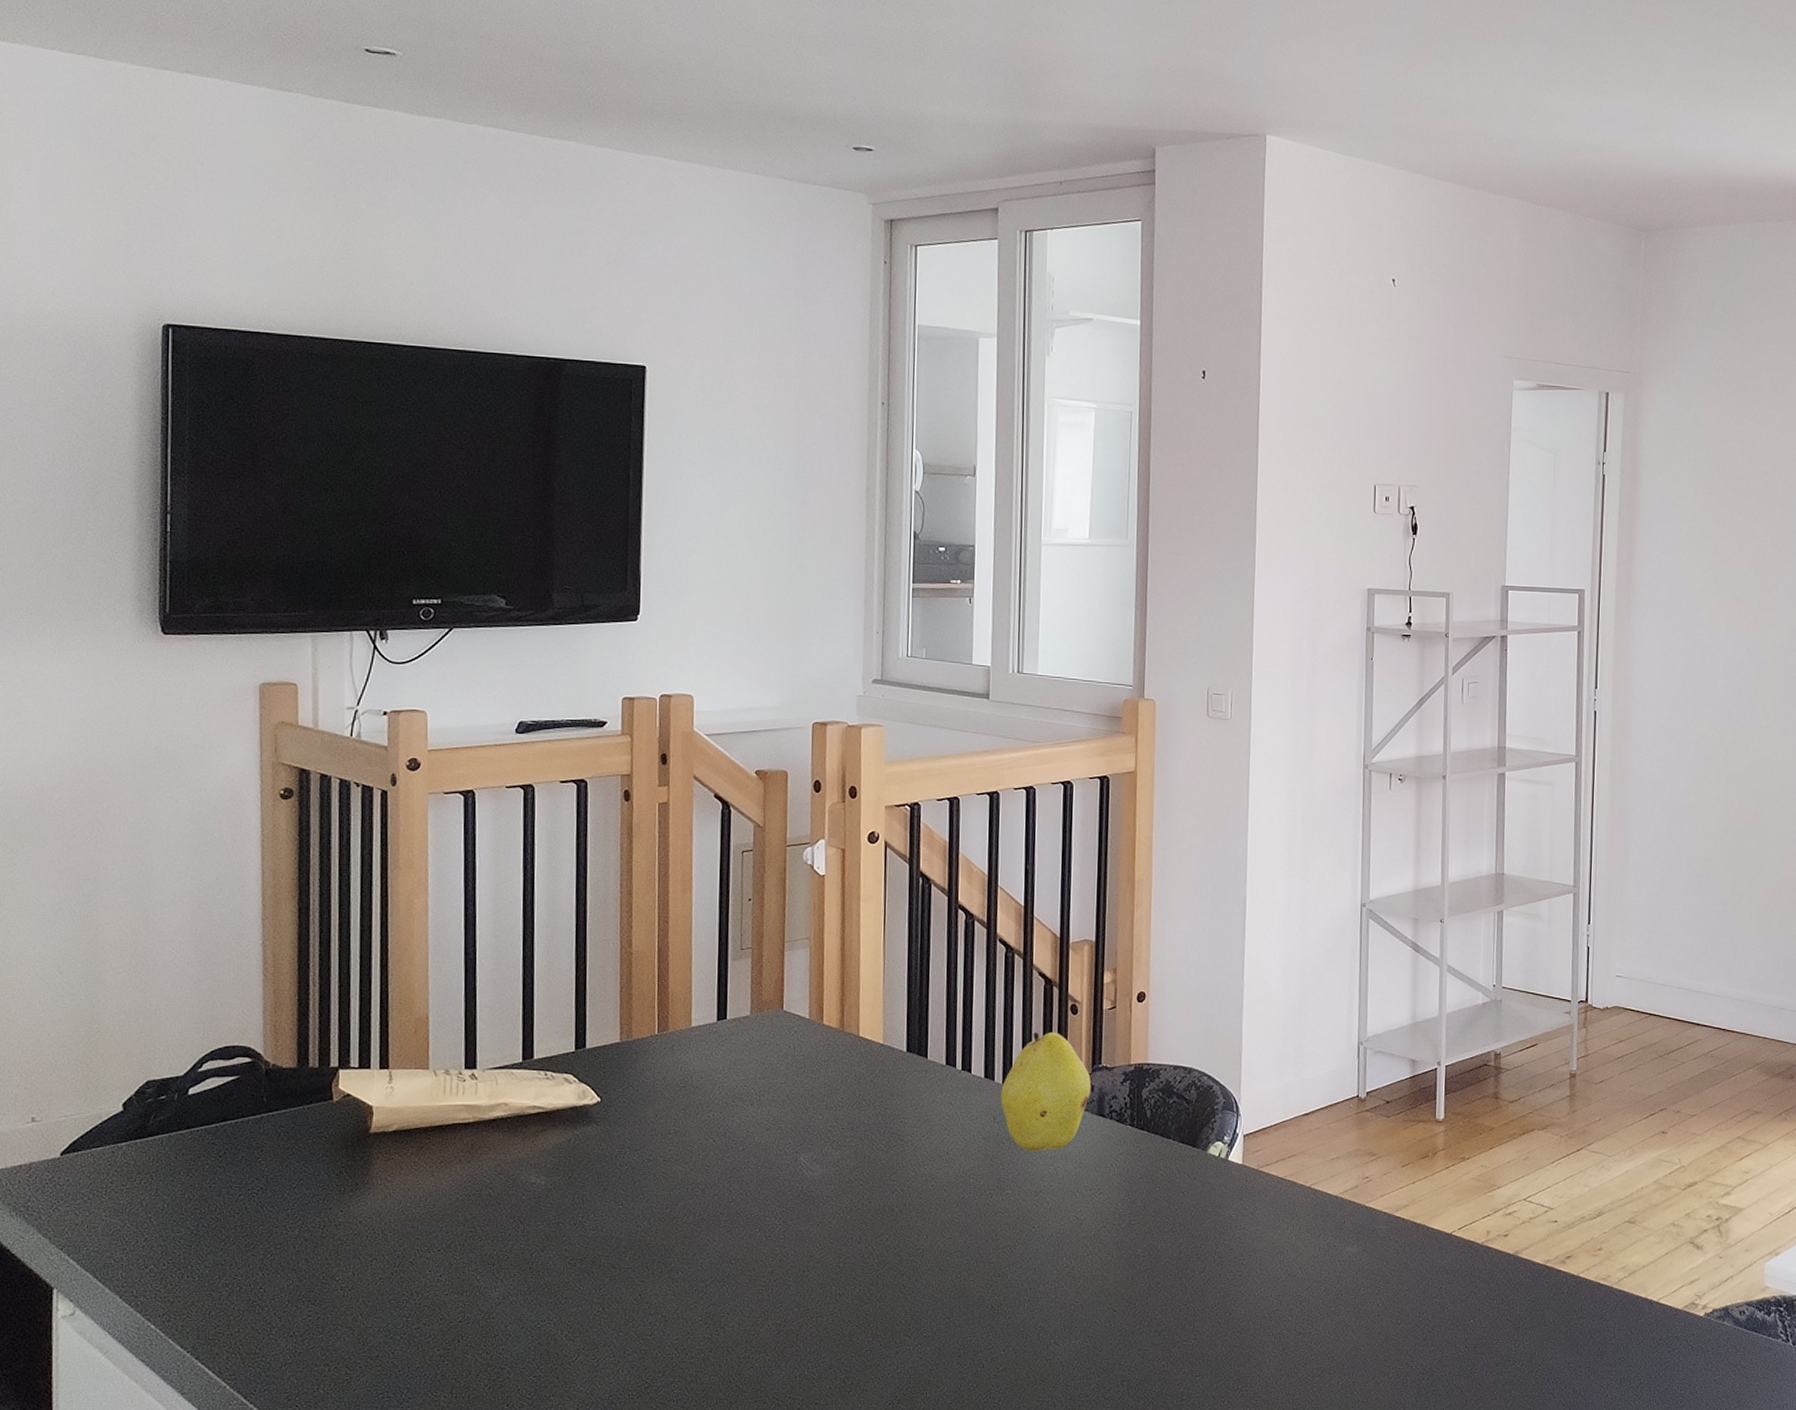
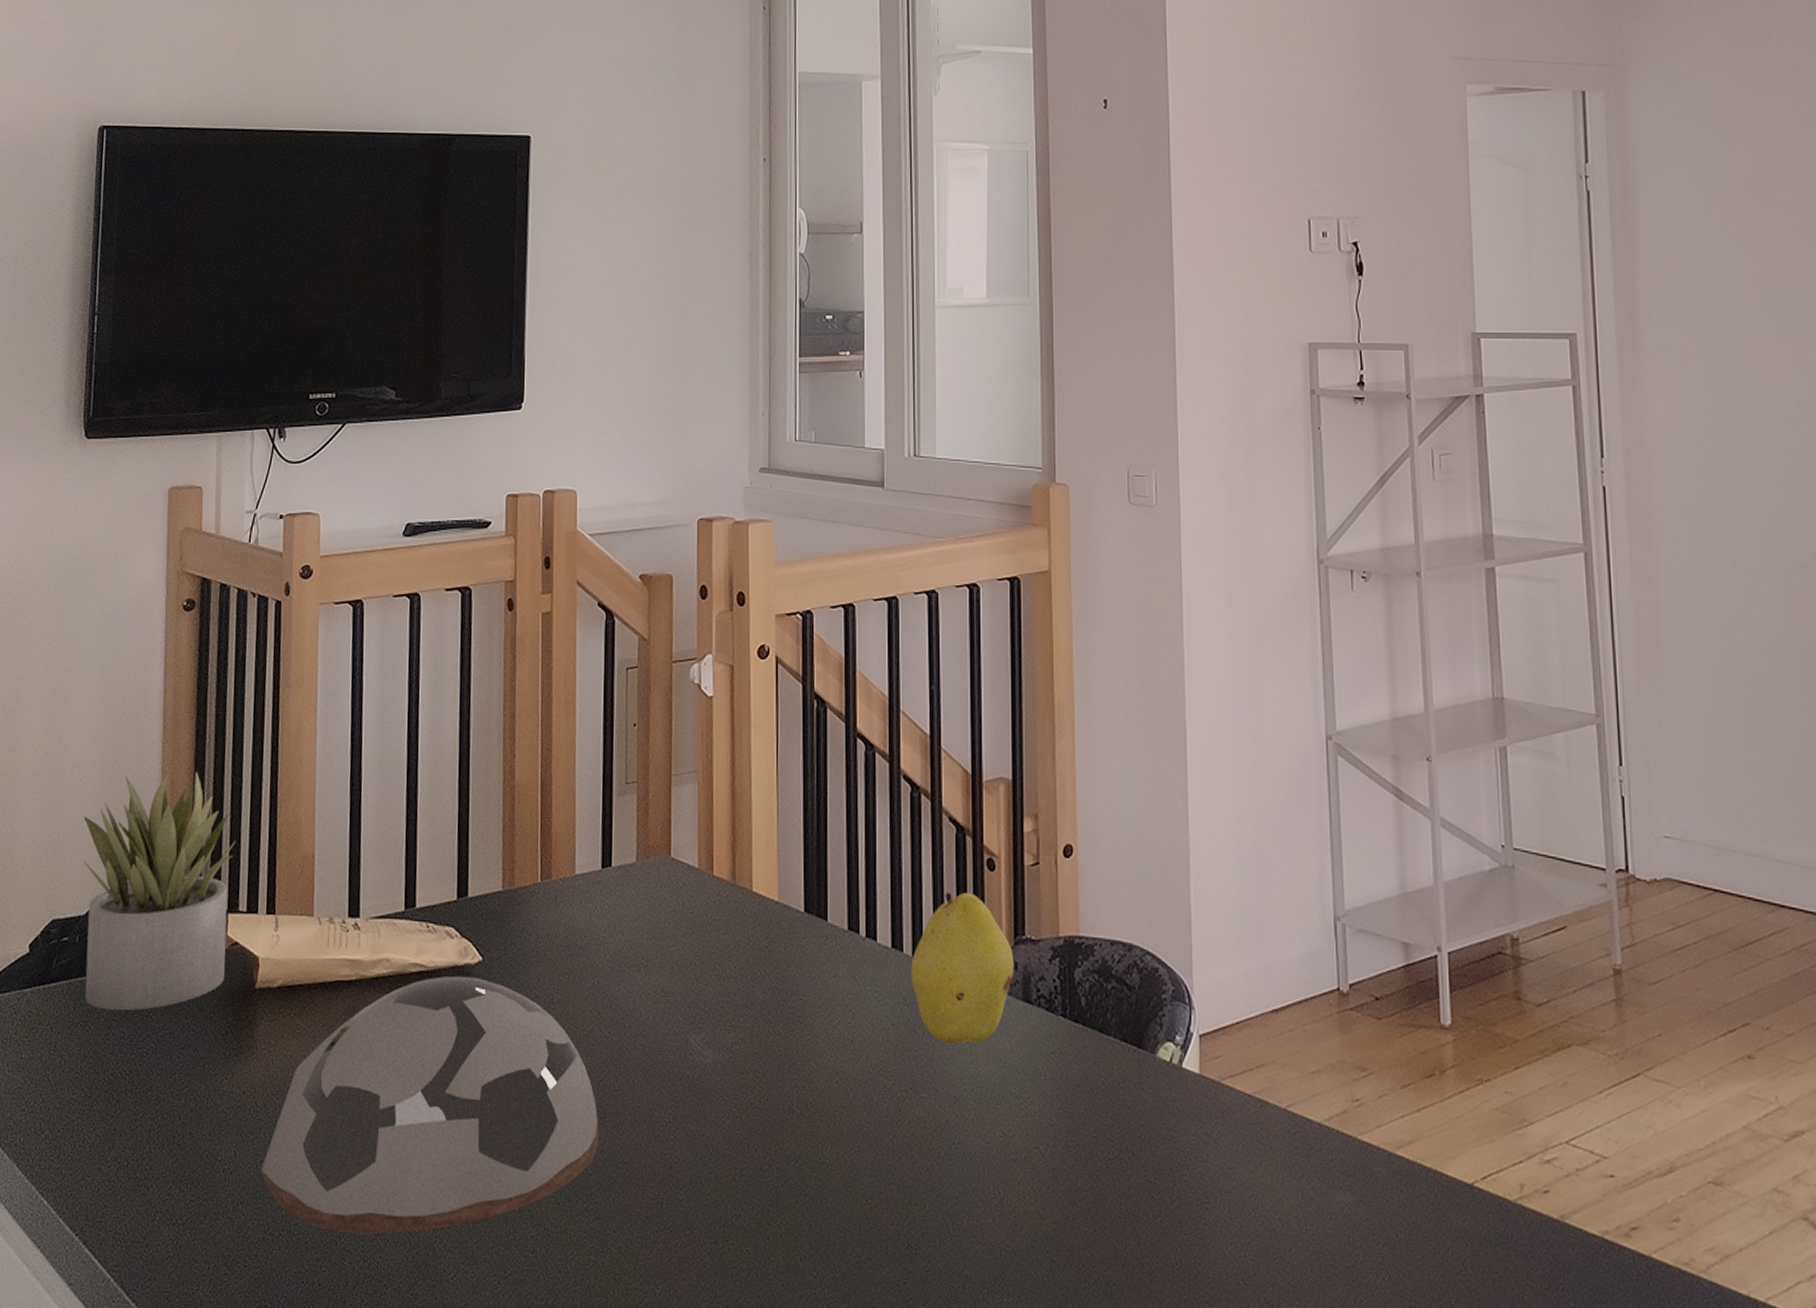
succulent plant: none [177,946,346,1158] -> present [83,772,236,1011]
decorative bowl: none [379,1115,714,1332] -> present [260,975,599,1236]

